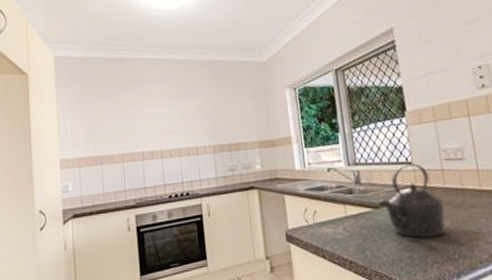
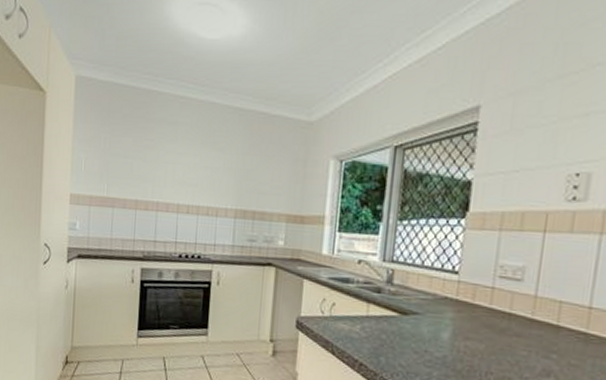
kettle: present [378,163,446,238] -> none [406,273,484,359]

